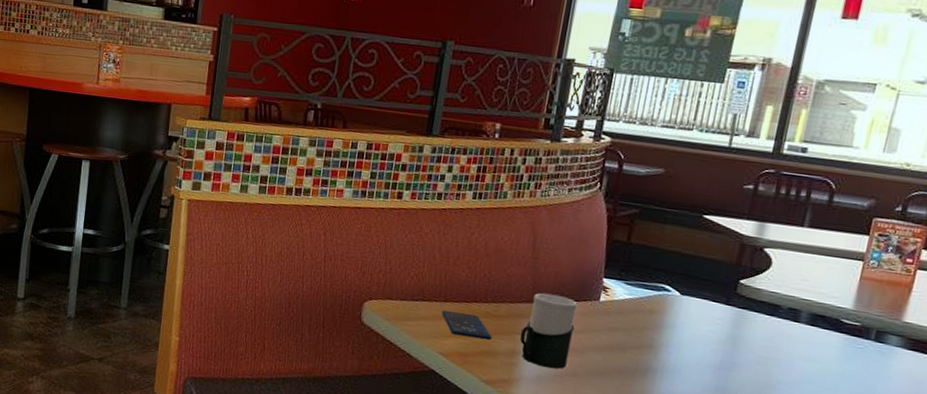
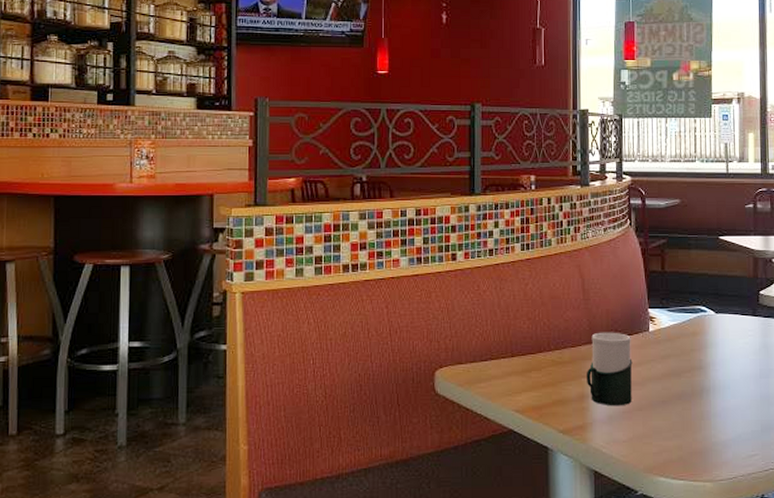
smartphone: present [441,311,492,341] -> none [510,365,561,389]

